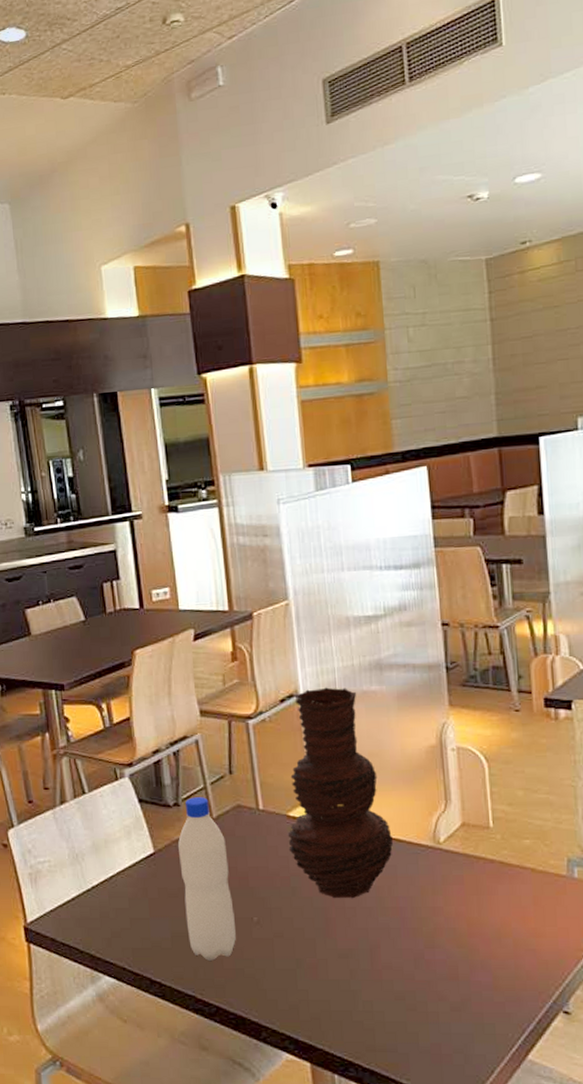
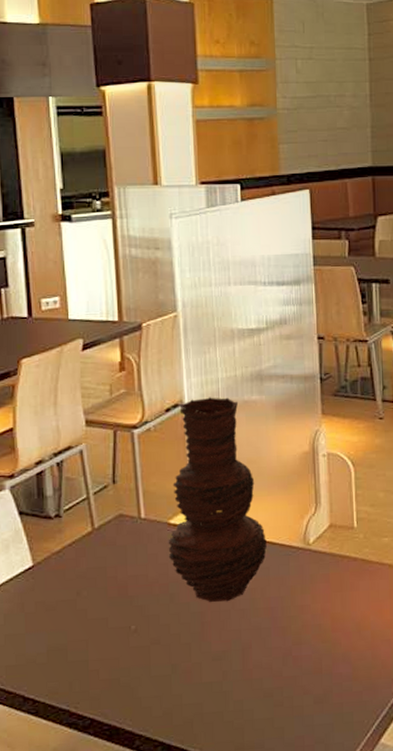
water bottle: present [178,797,236,961] -> none [58,507,113,673]

